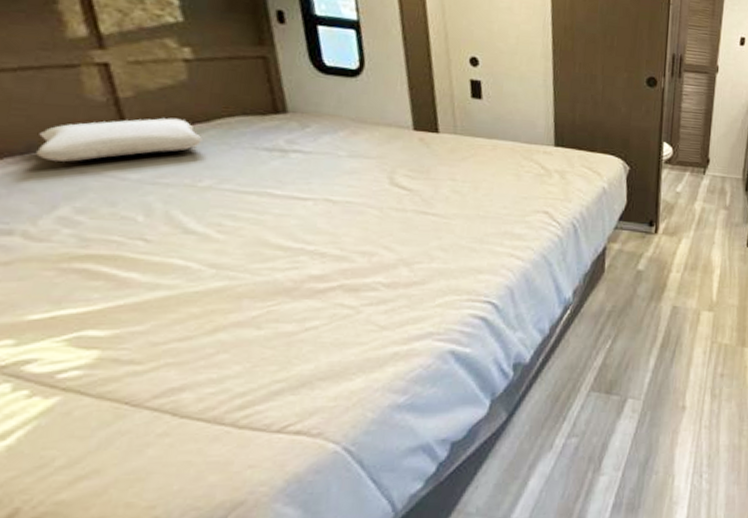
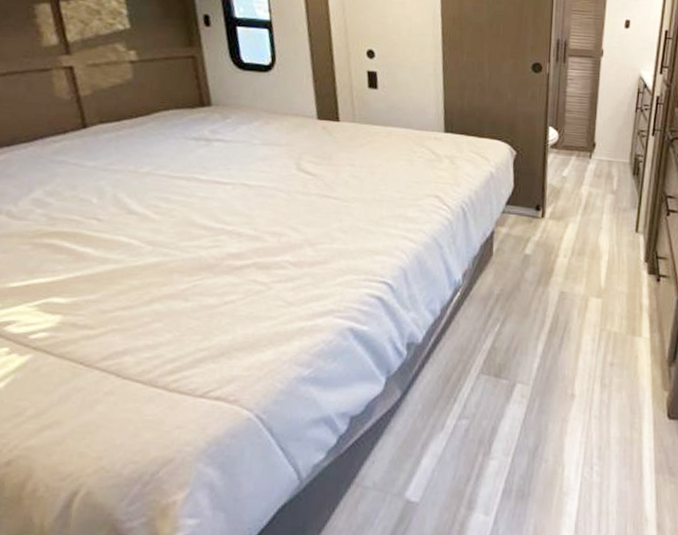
pillow: present [36,118,202,162] -> none [18,112,143,152]

